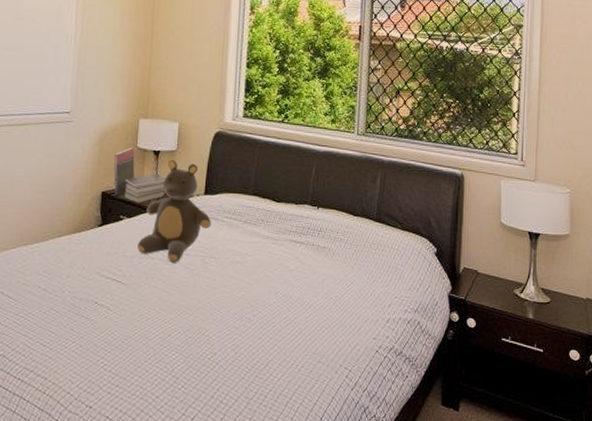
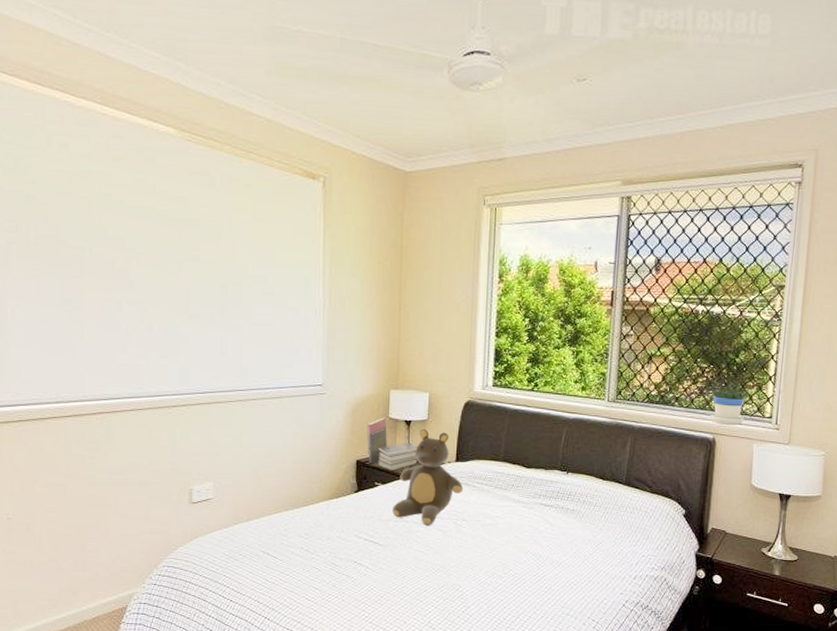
flowerpot: none [458,124,493,162] -> present [710,389,748,426]

